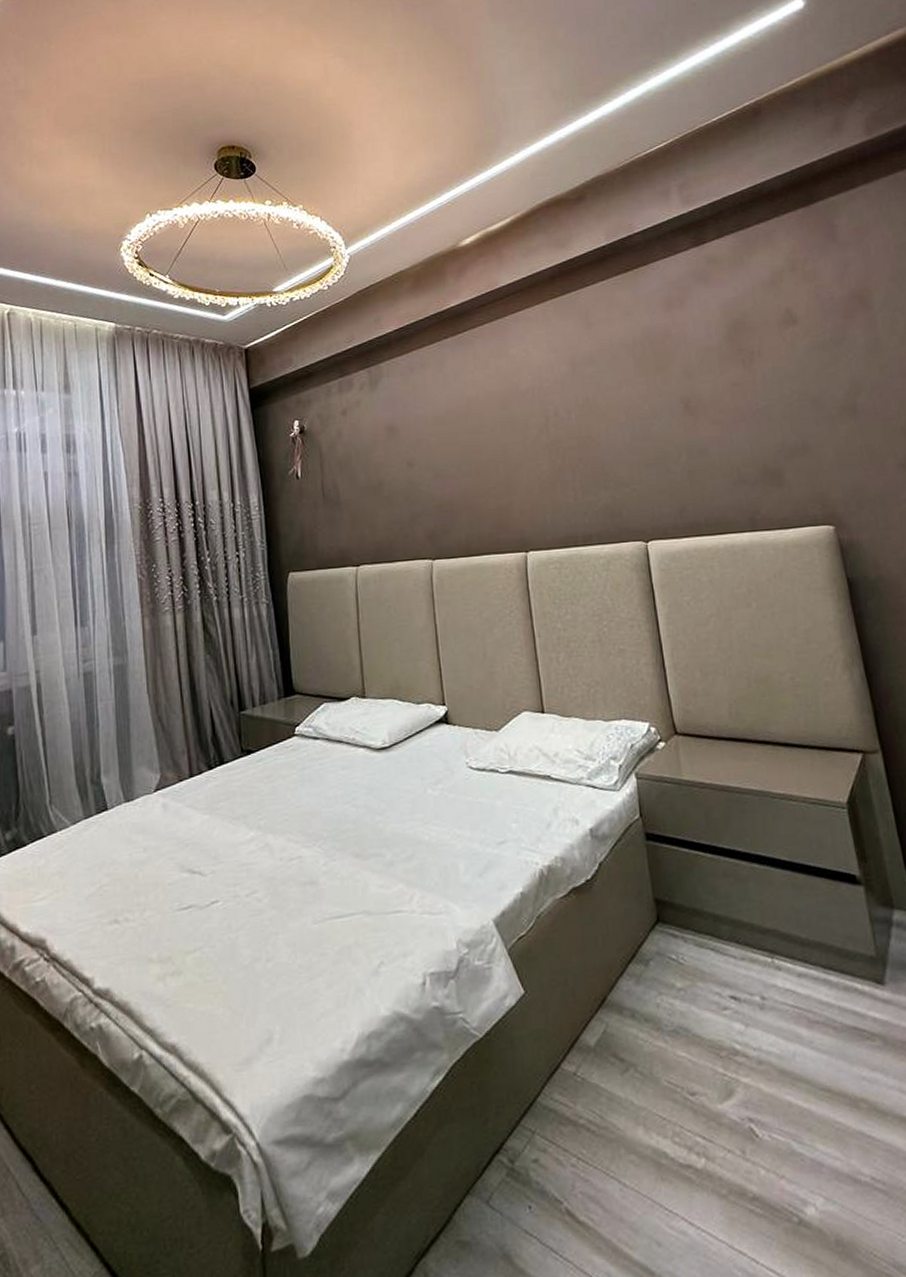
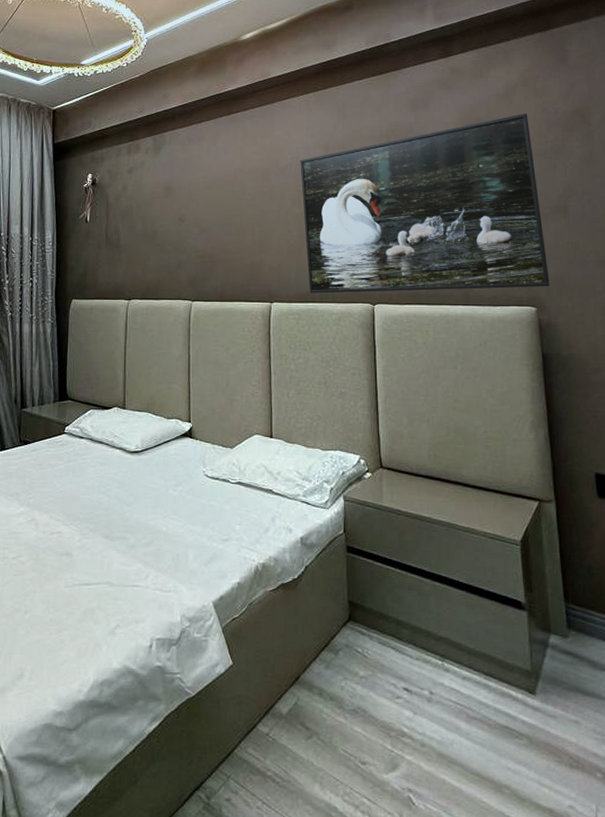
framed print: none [543,302,847,536] -> present [300,114,550,294]

